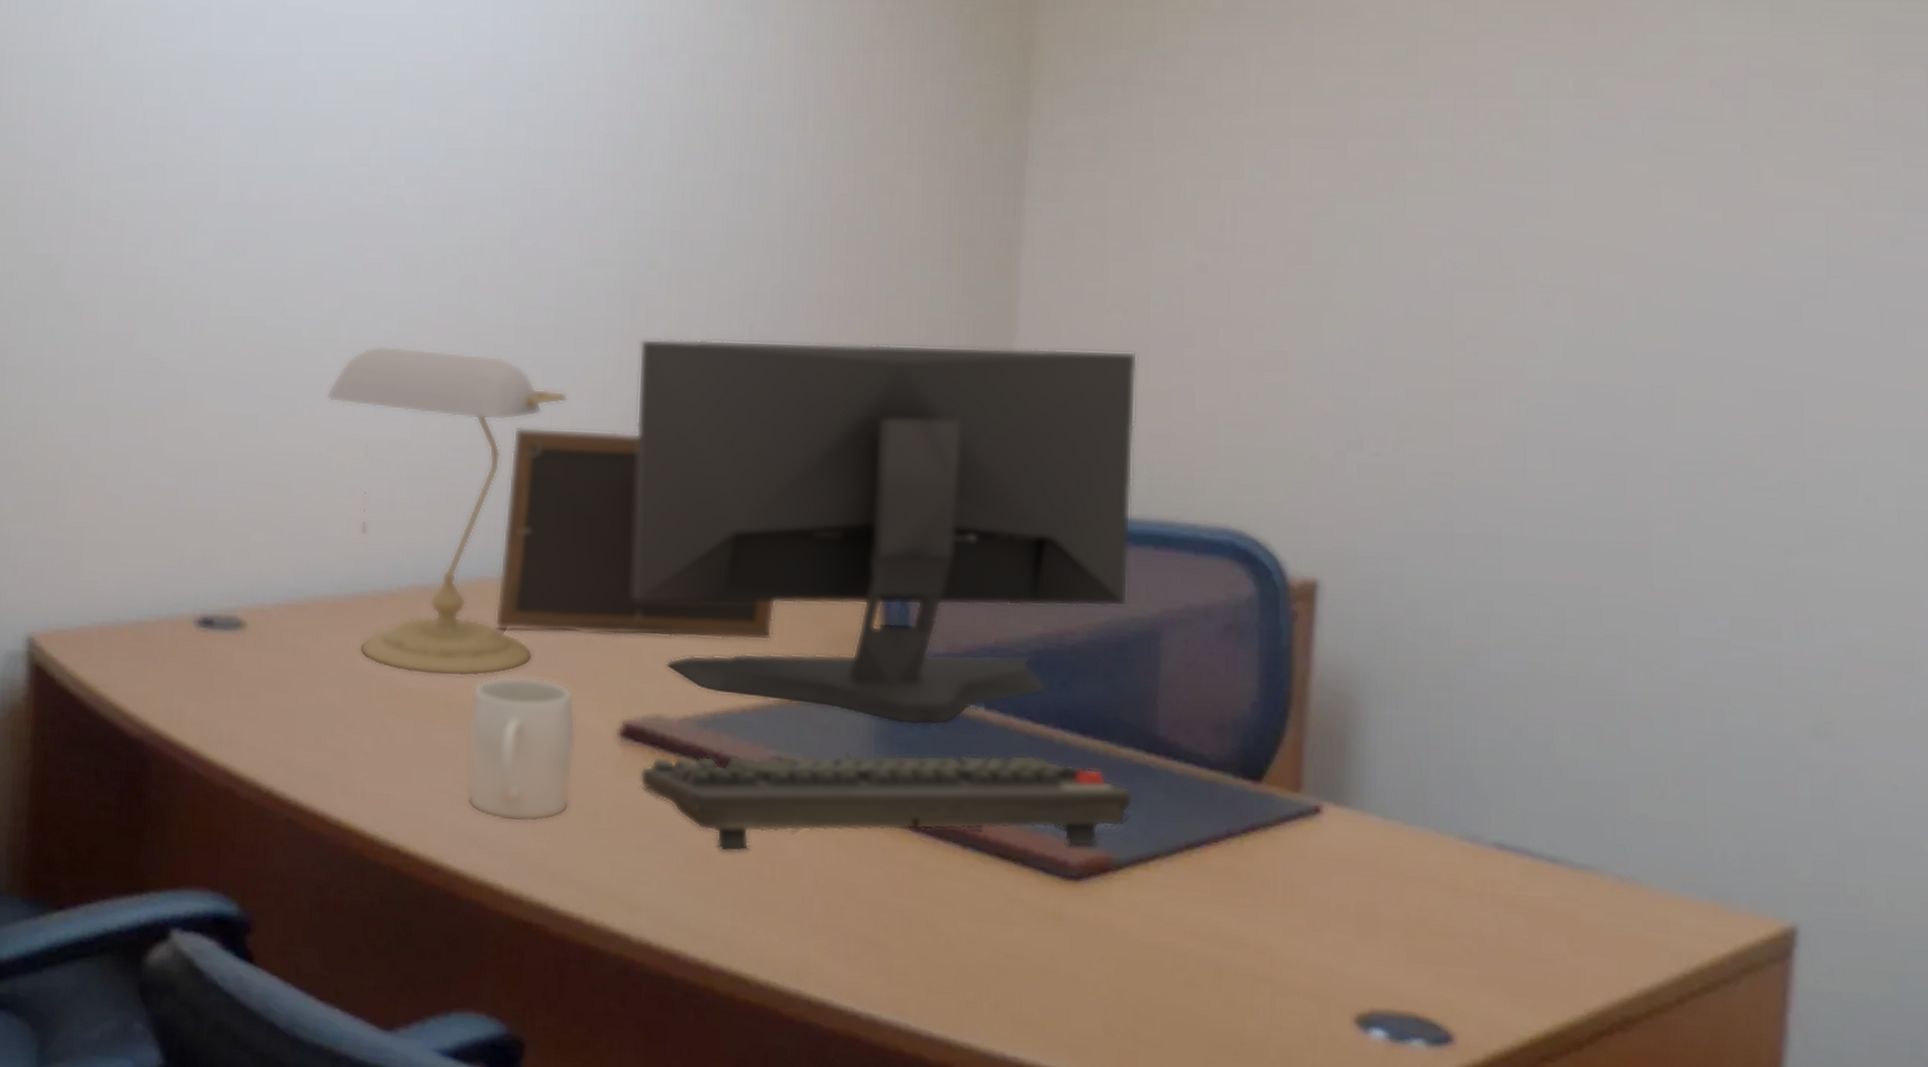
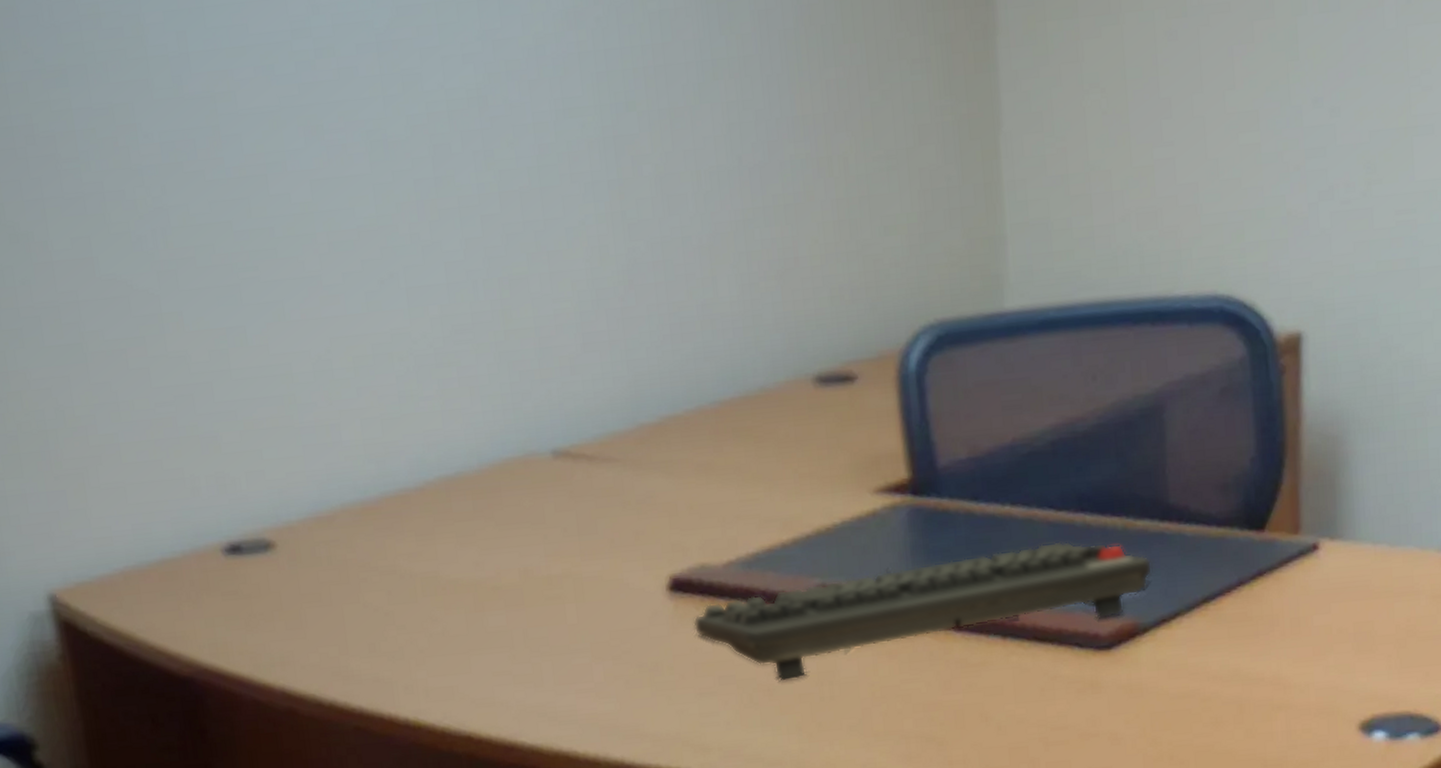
desk lamp: present [325,345,567,677] -> none [312,226,572,565]
mug: present [466,675,576,822] -> none [517,547,631,691]
picture frame: present [494,427,776,641] -> none [515,286,802,508]
computer monitor: present [632,339,1138,726] -> none [629,130,1132,534]

